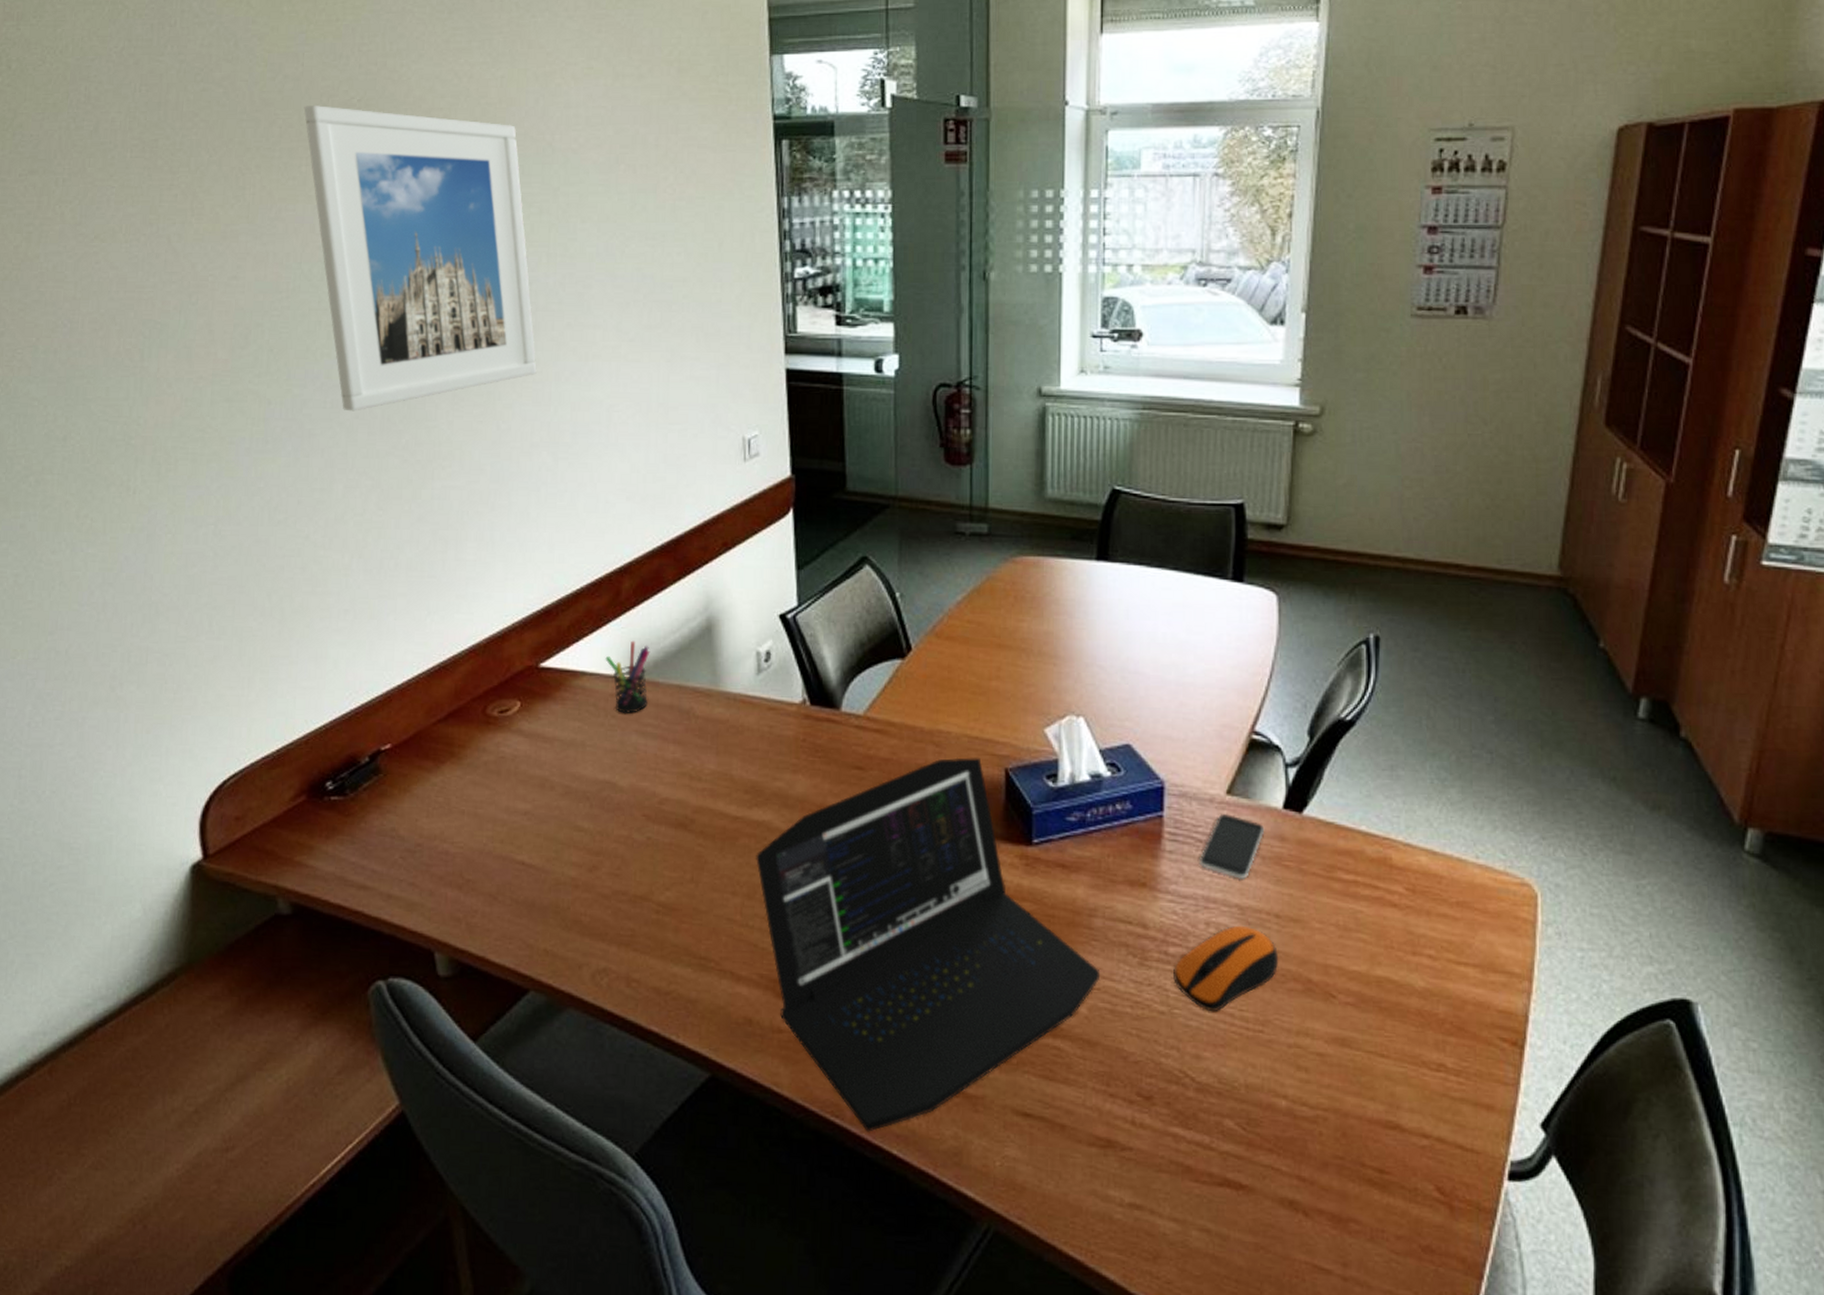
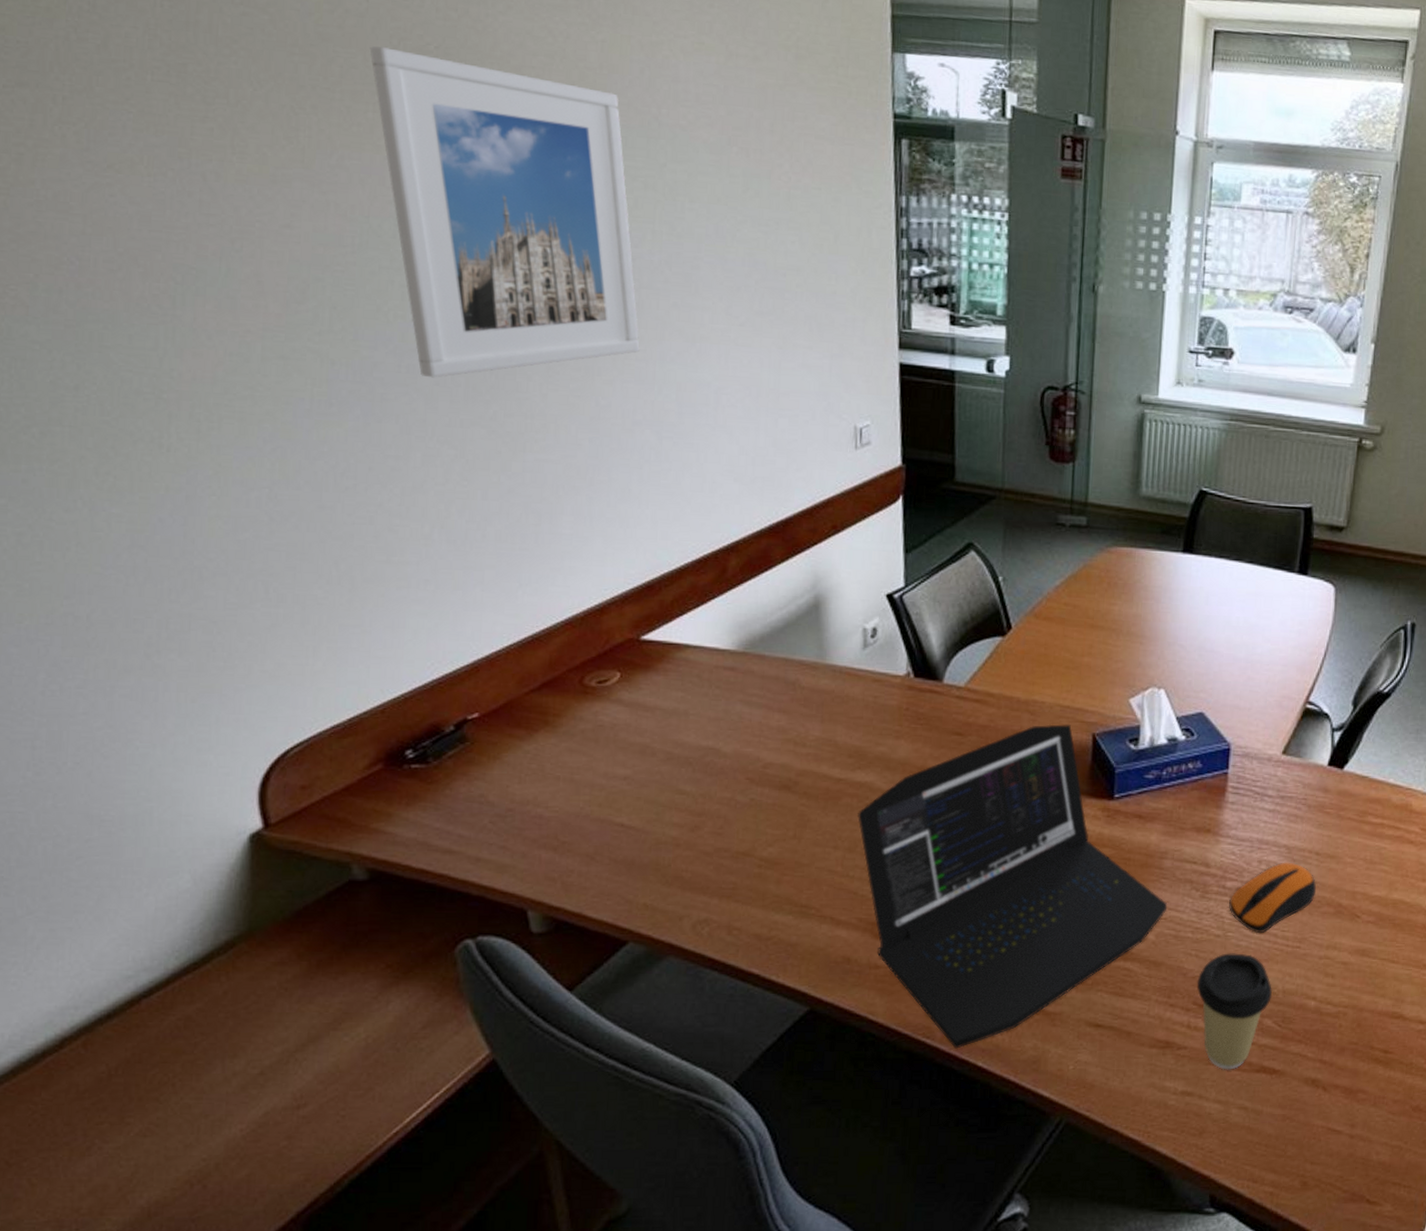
pen holder: present [605,640,650,714] -> none [710,616,757,685]
coffee cup: none [1140,1034,1233,1181] -> present [1196,953,1273,1070]
smartphone: present [1199,813,1265,880] -> none [1255,770,1312,825]

